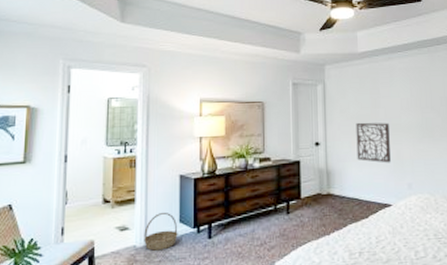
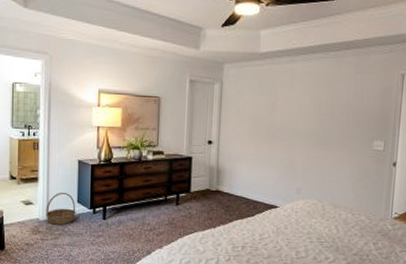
decorative wall panel: present [356,122,391,163] -> none [248,124,284,167]

